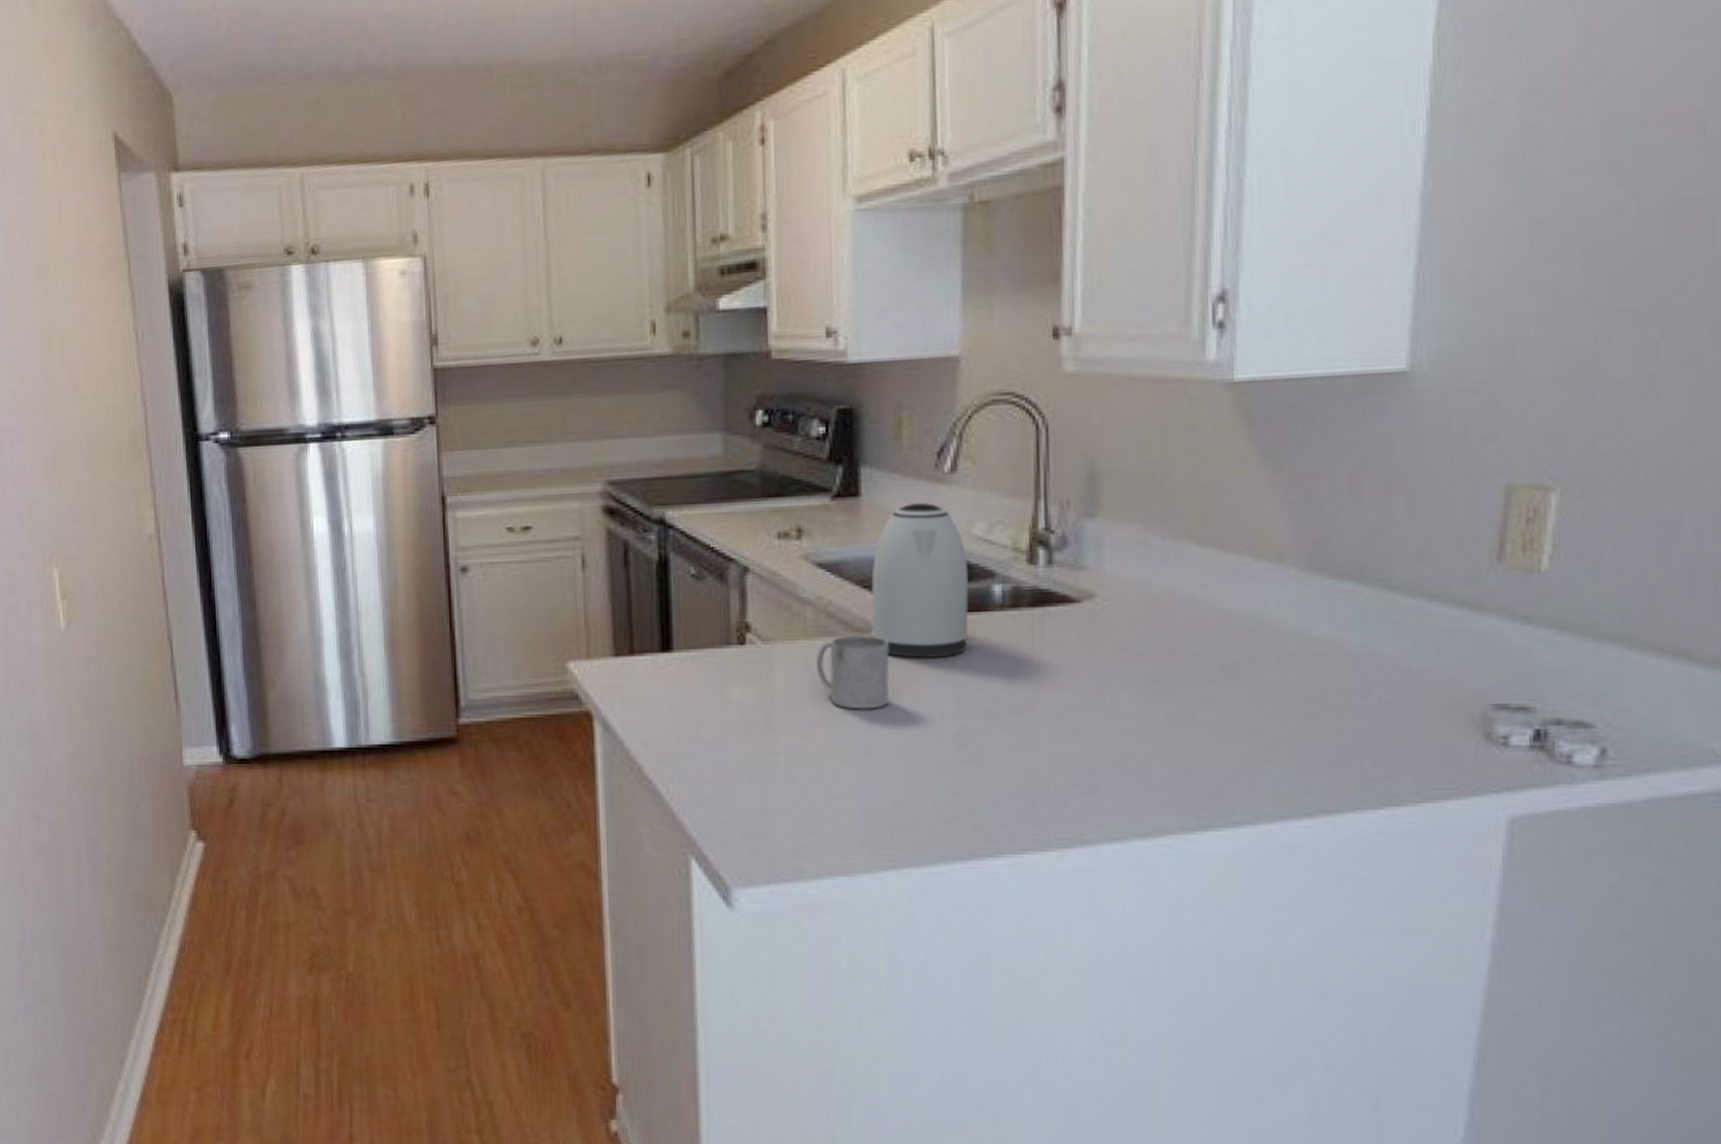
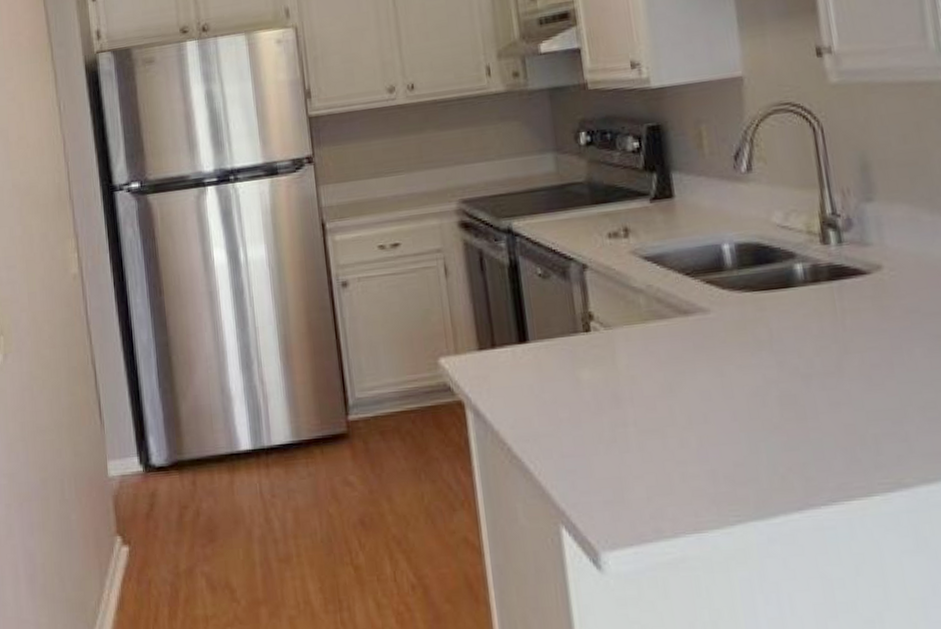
mug: present [815,635,890,710] -> none [651,315,718,382]
kettle: present [871,503,969,658] -> none [691,199,780,333]

